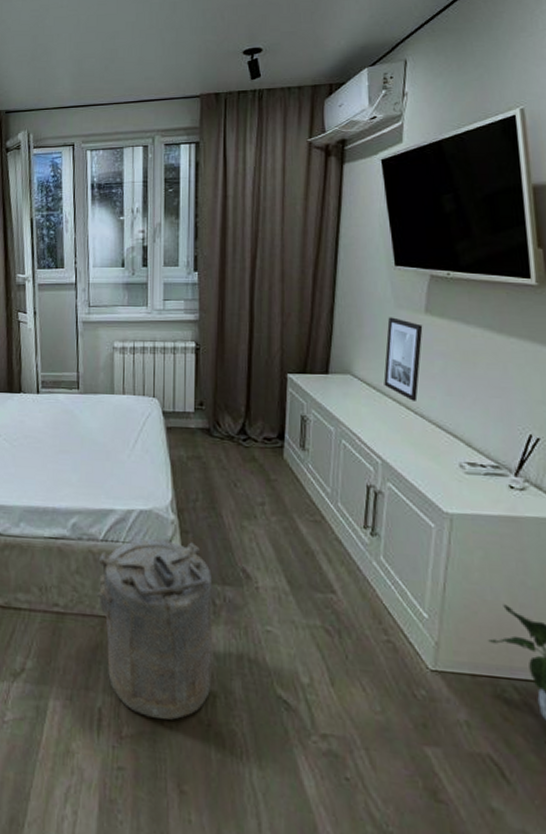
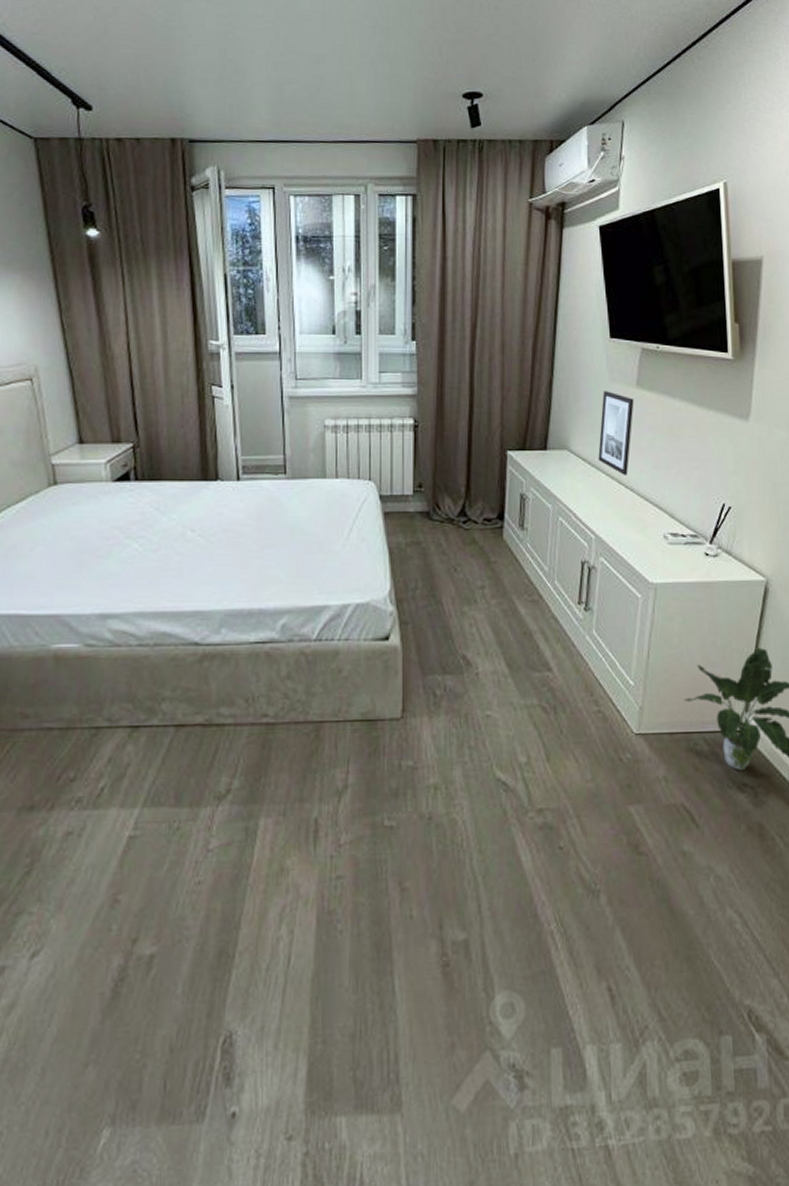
laundry hamper: present [96,538,212,720] -> none [309,632,432,820]

